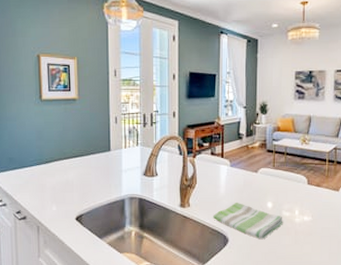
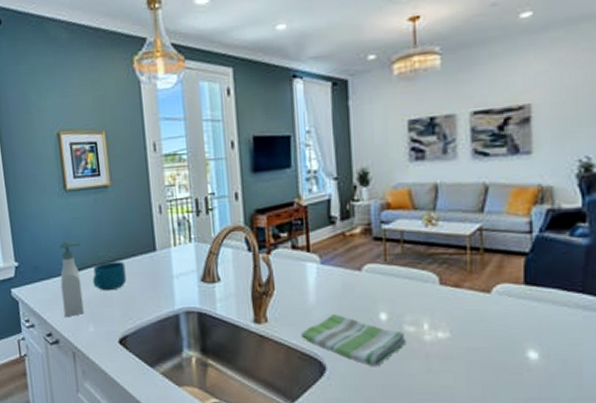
soap bottle: none [31,140,51,198] -> present [59,241,84,316]
cup: none [58,158,86,180] -> present [93,261,127,291]

